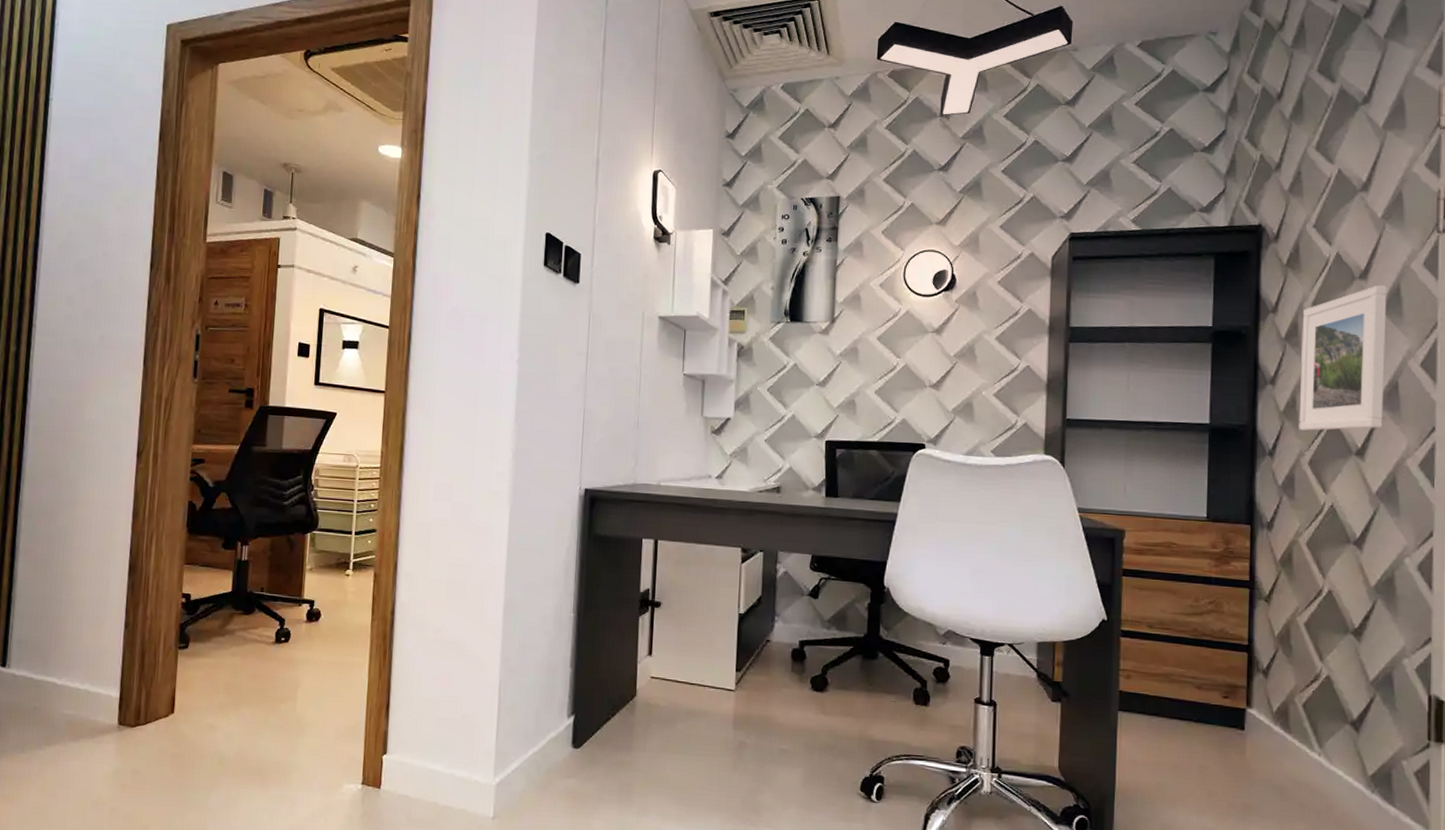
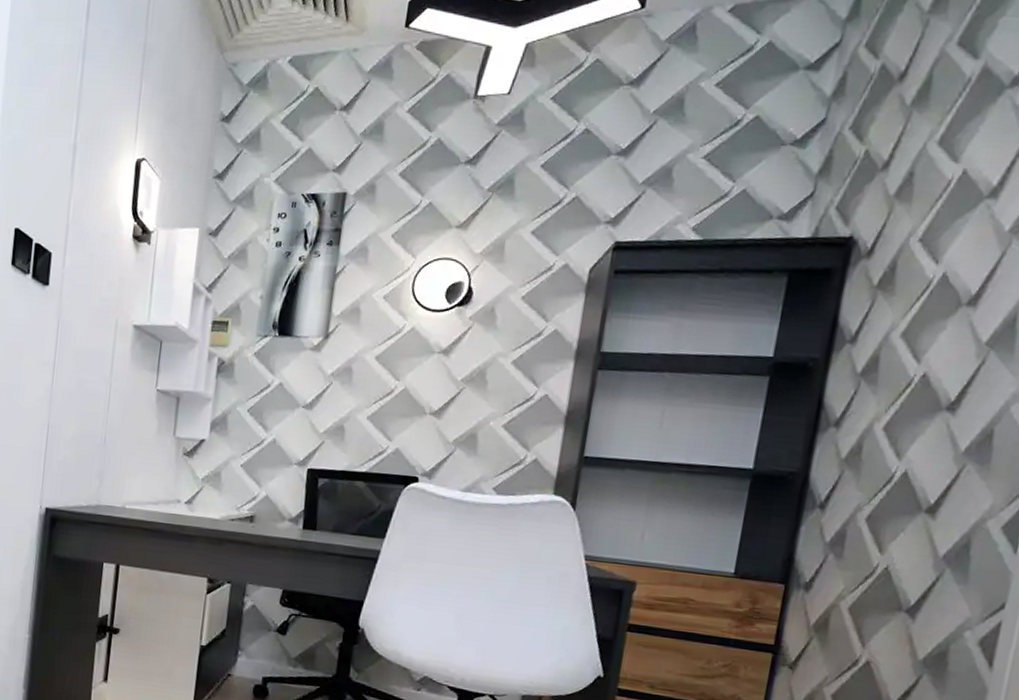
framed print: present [1299,285,1387,431] -> none [860,314,1001,483]

